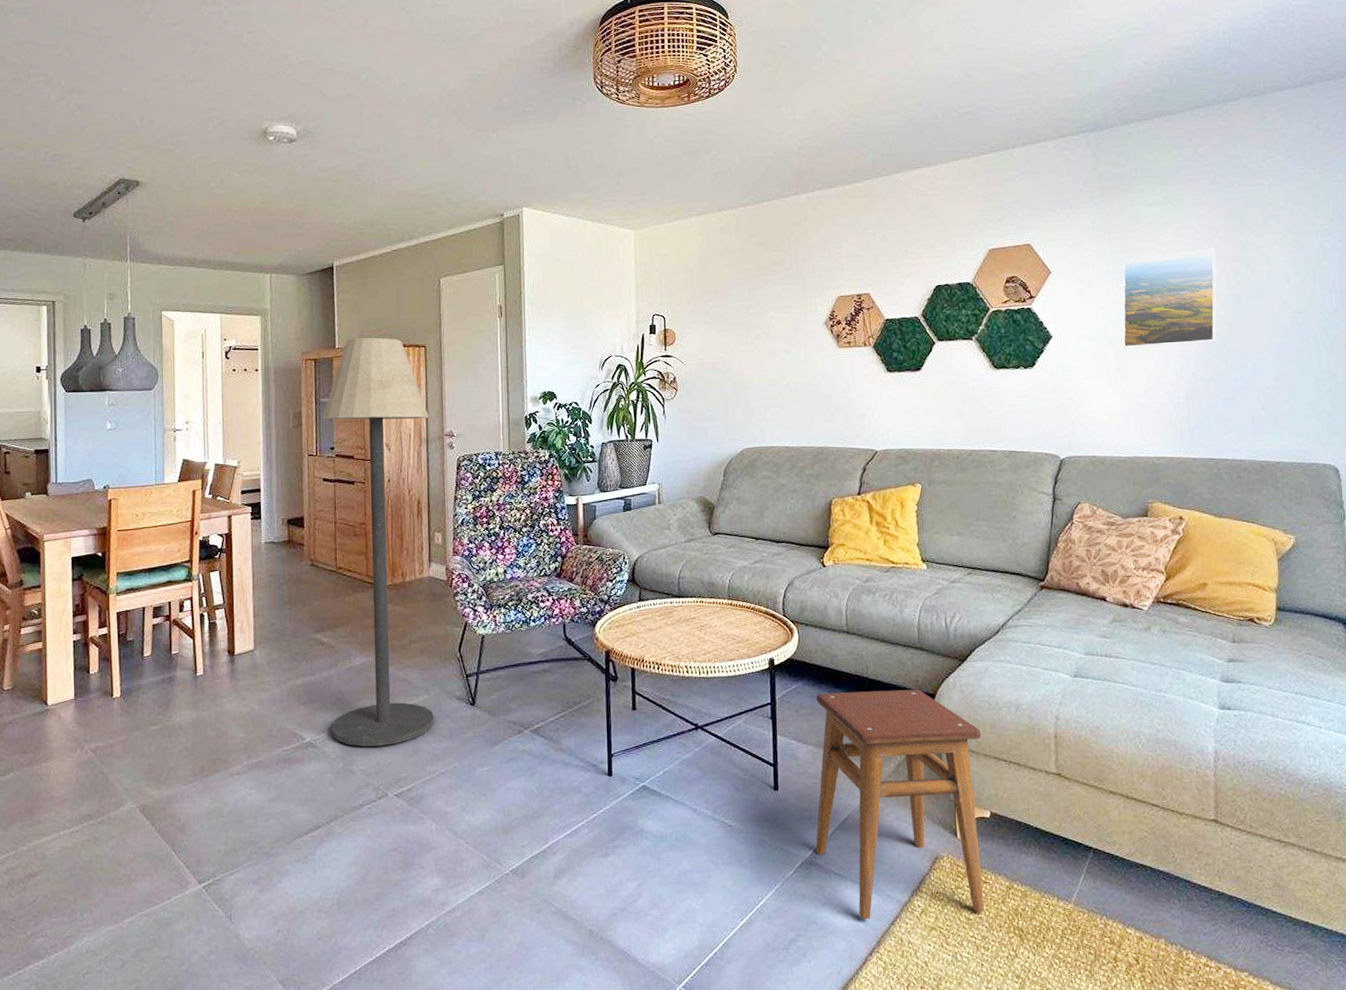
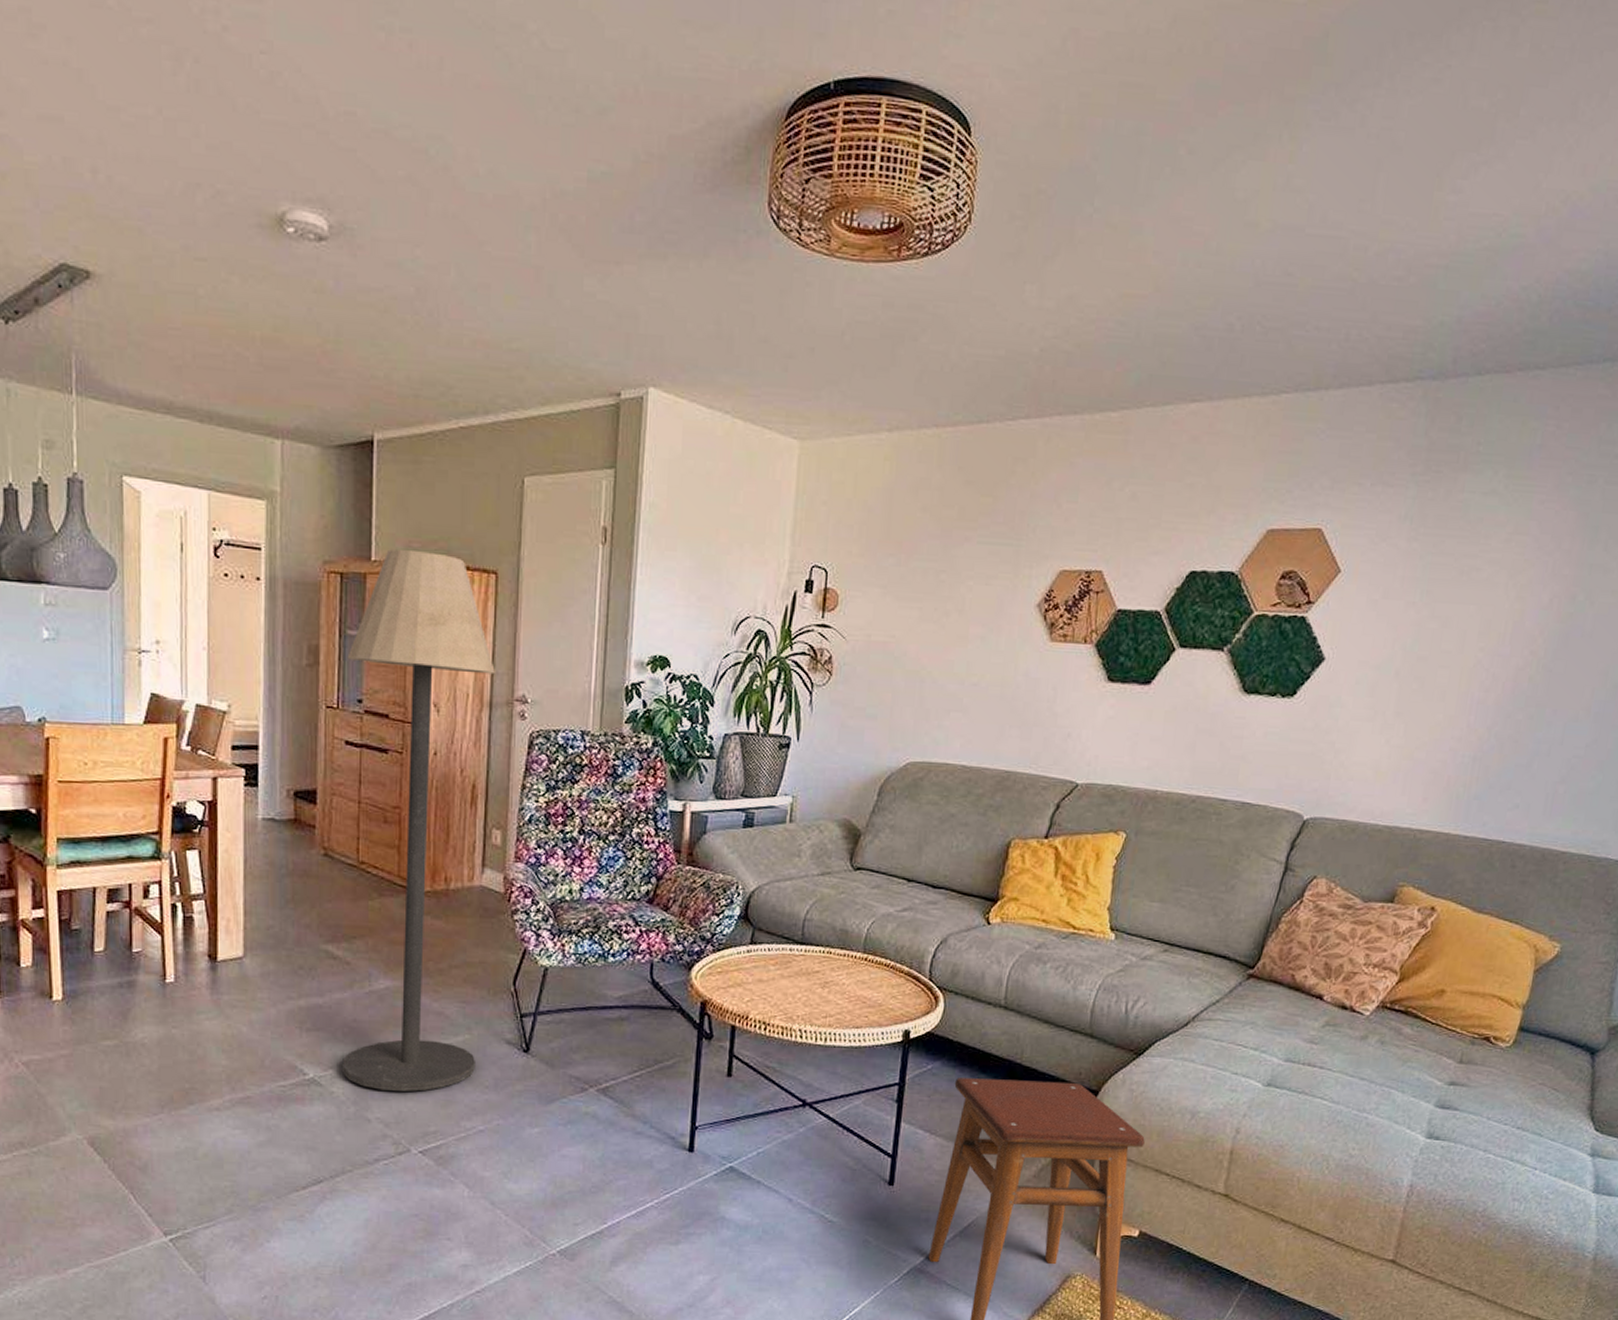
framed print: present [1122,247,1216,348] -> none [1410,563,1554,690]

